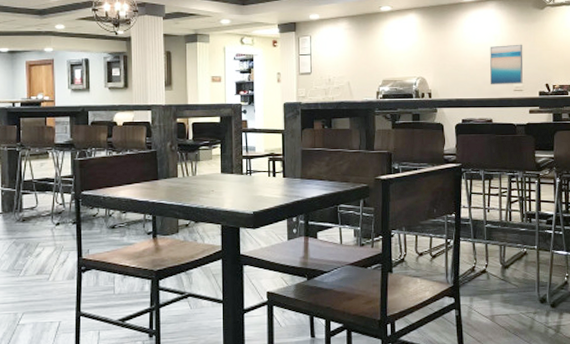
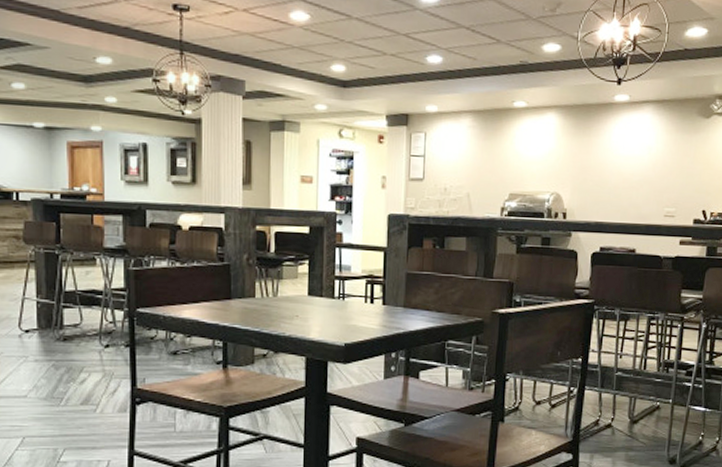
wall art: present [490,44,523,85] -> none [637,159,681,209]

